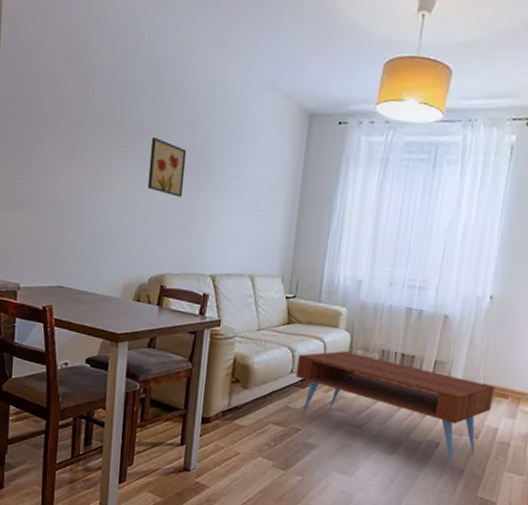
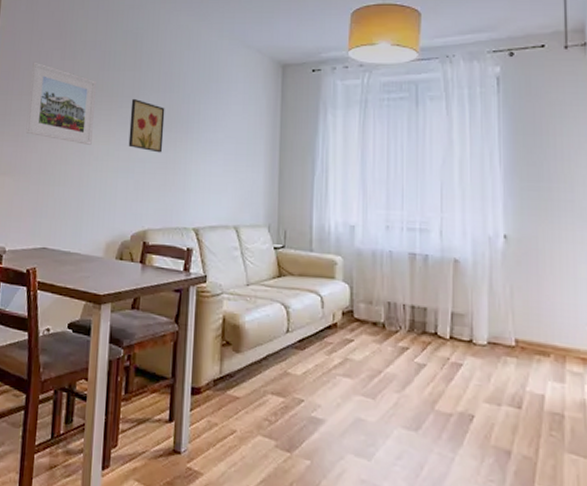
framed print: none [37,85,115,184] -> present [26,62,97,145]
coffee table: present [295,351,495,470] -> none [292,305,531,451]

